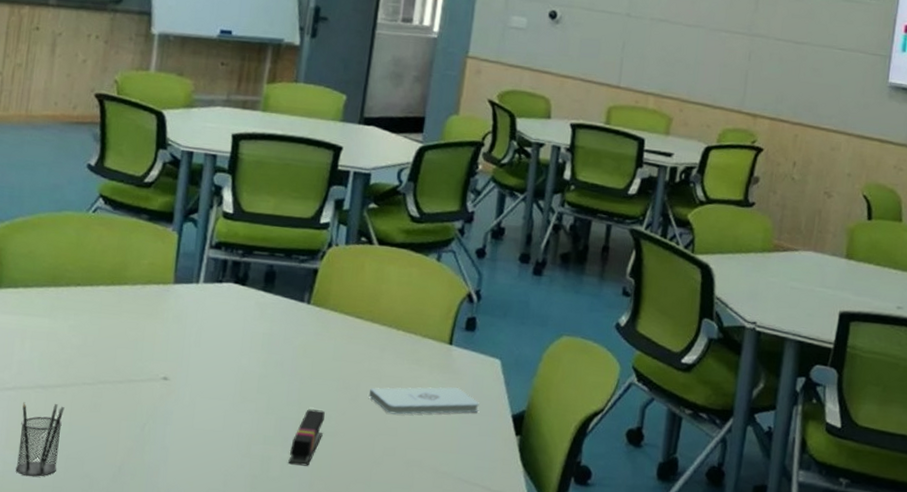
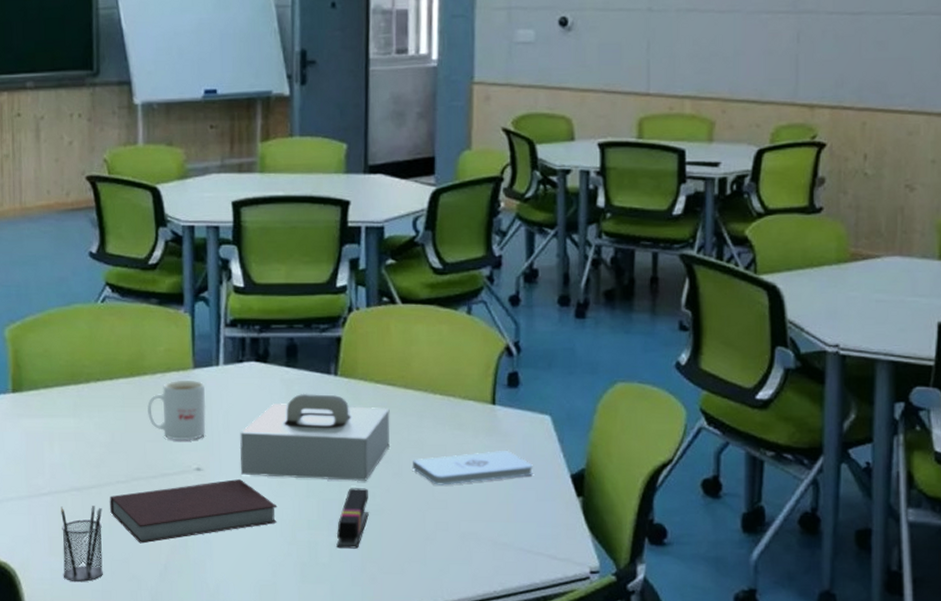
notebook: none [72,391,237,445] -> present [110,479,278,544]
mug: none [123,292,182,351] -> present [147,380,206,441]
tissue box: none [205,317,355,404] -> present [239,393,390,481]

